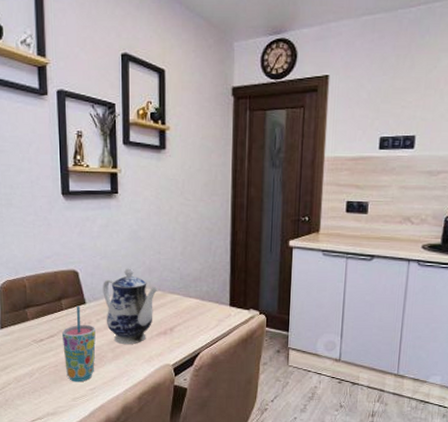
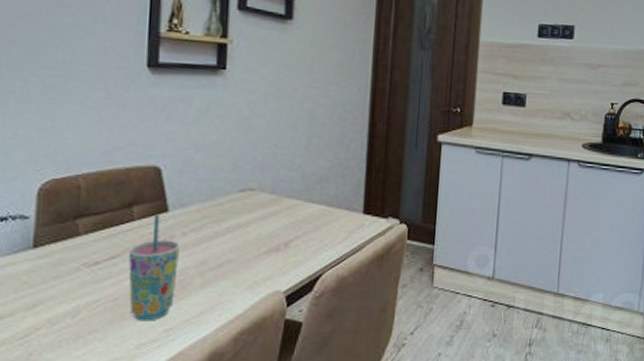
teapot: present [103,267,158,344] -> none [194,163,272,265]

